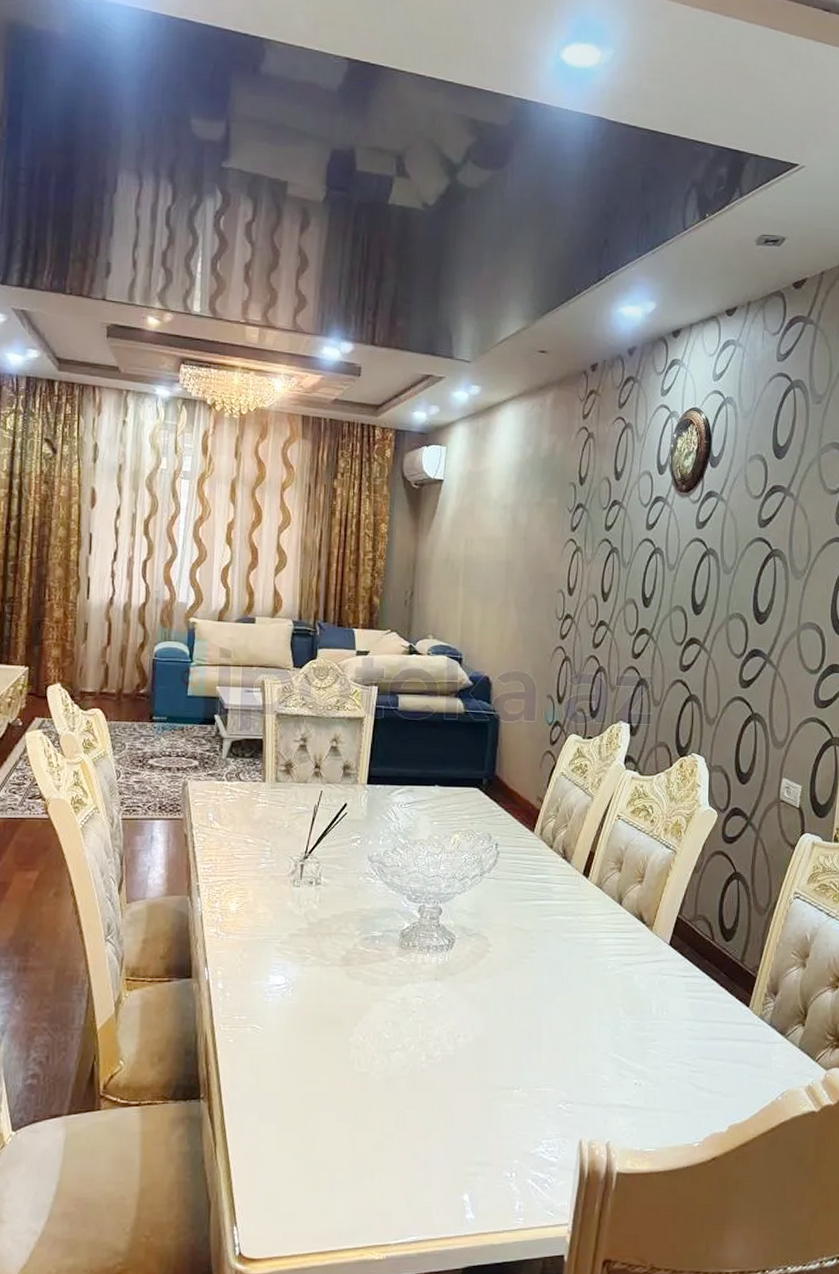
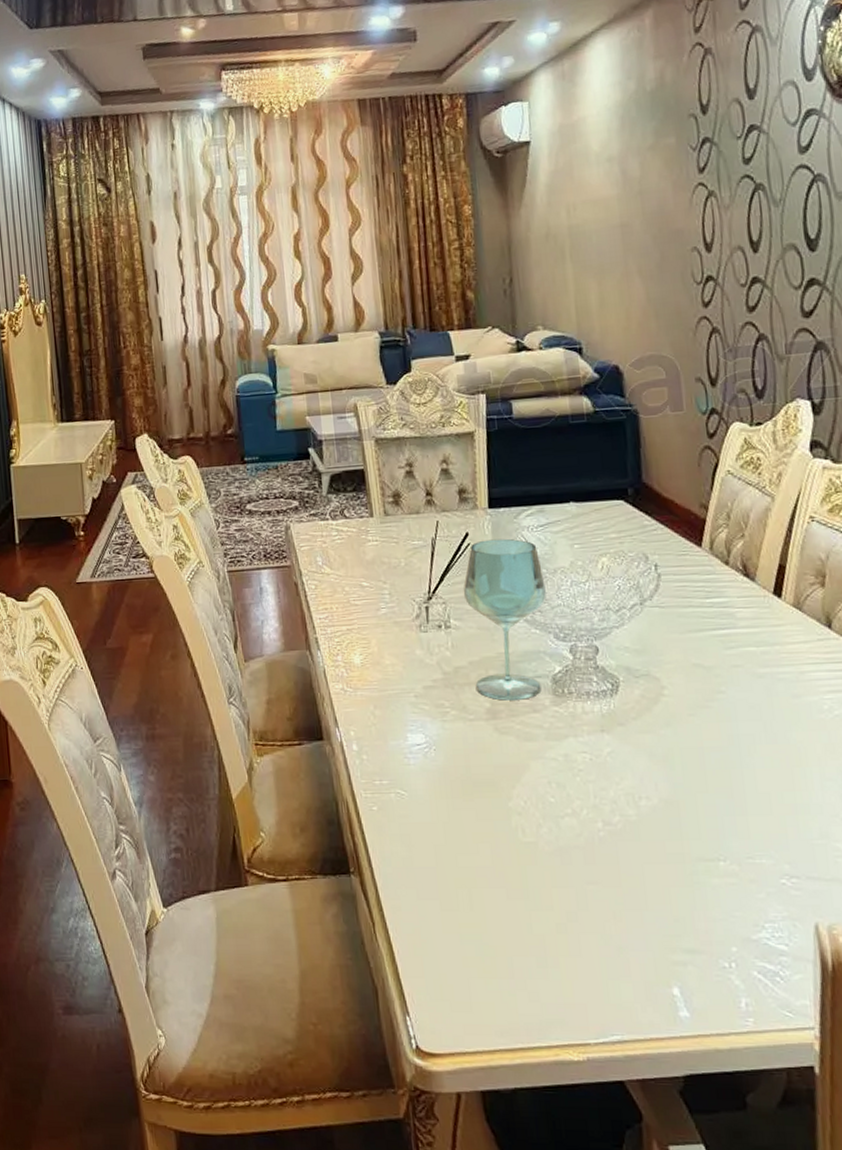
wine glass: none [335,811,407,950] -> present [463,538,547,701]

